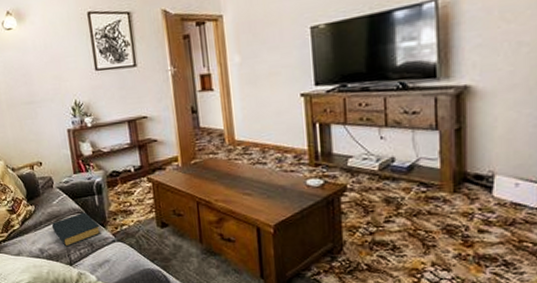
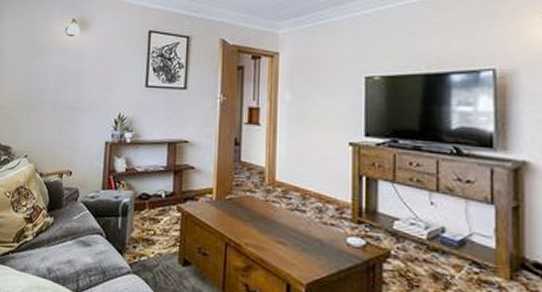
hardback book: present [51,212,101,247] -> none [66,233,118,271]

